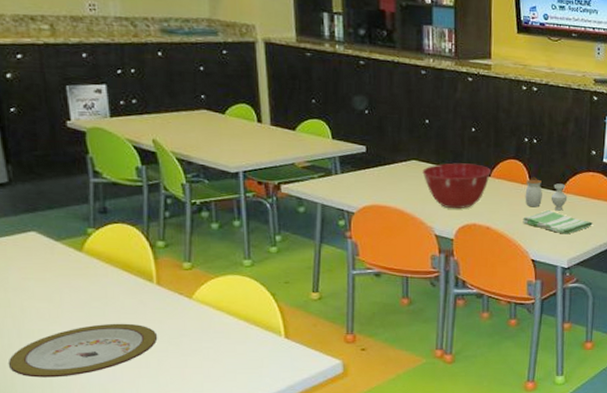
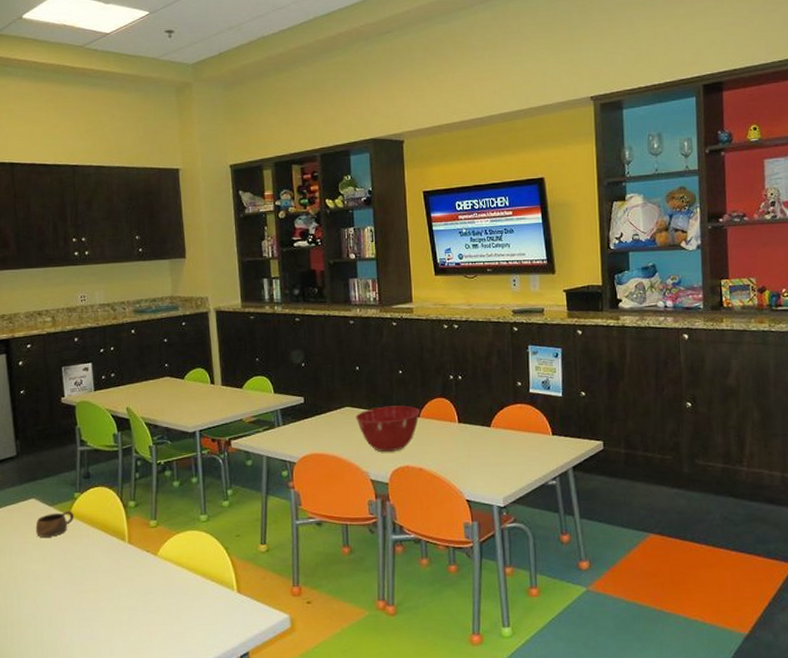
plate: present [8,323,158,378] -> none [9,582,129,637]
cup: none [37,247,88,274] -> present [35,511,74,537]
dish towel: present [523,209,593,235] -> none [454,446,525,471]
jar: present [525,176,568,211] -> none [454,413,497,447]

